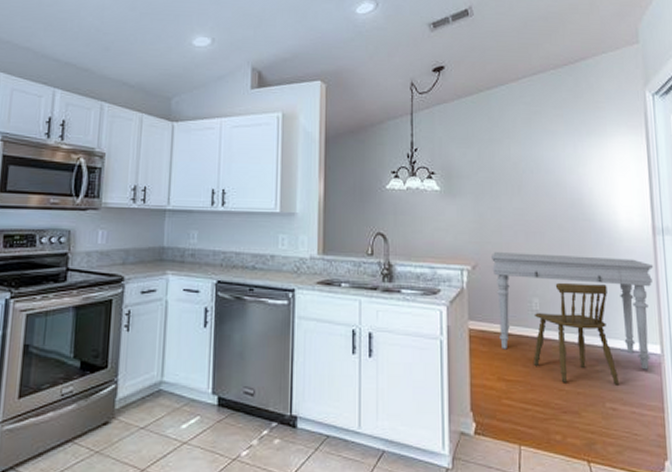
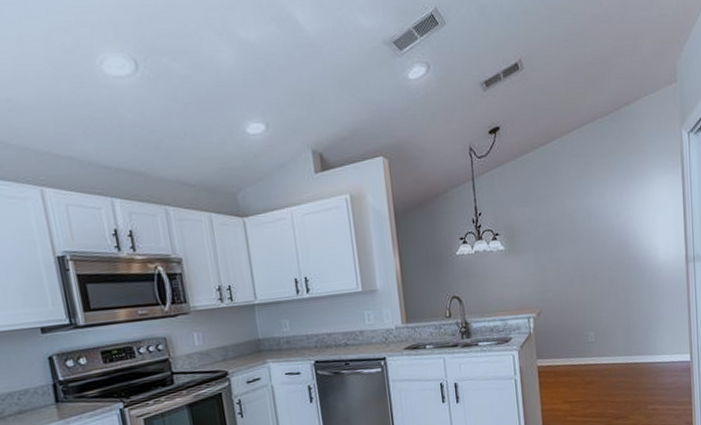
dining table: present [490,252,654,370] -> none [552,286,686,378]
dining chair: present [534,282,620,385] -> none [590,311,659,397]

